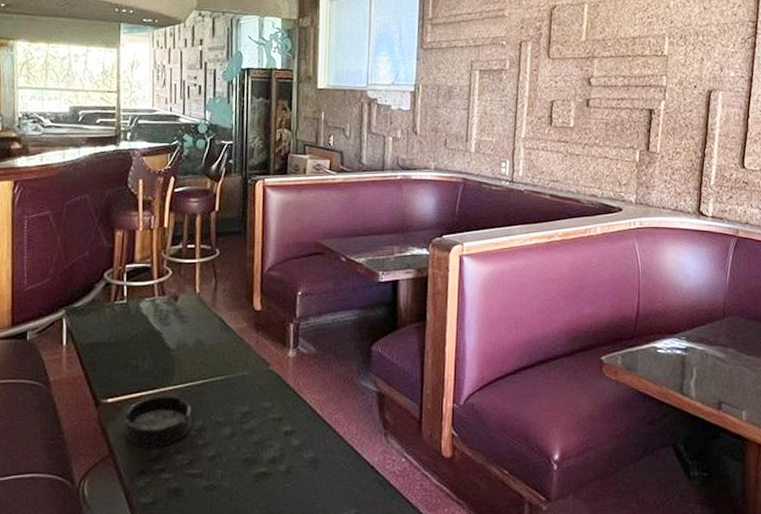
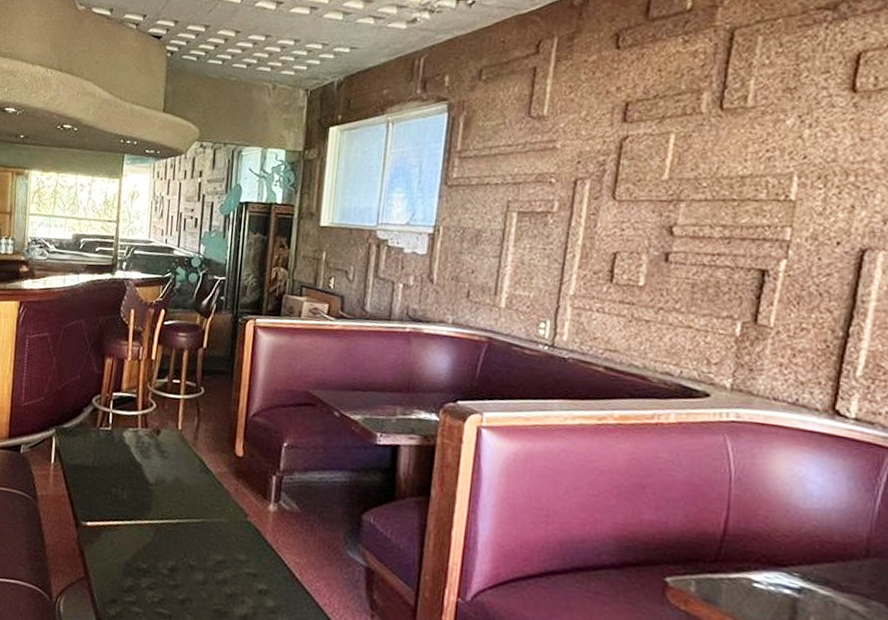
ashtray: present [124,396,192,449] -> none [100,527,166,580]

